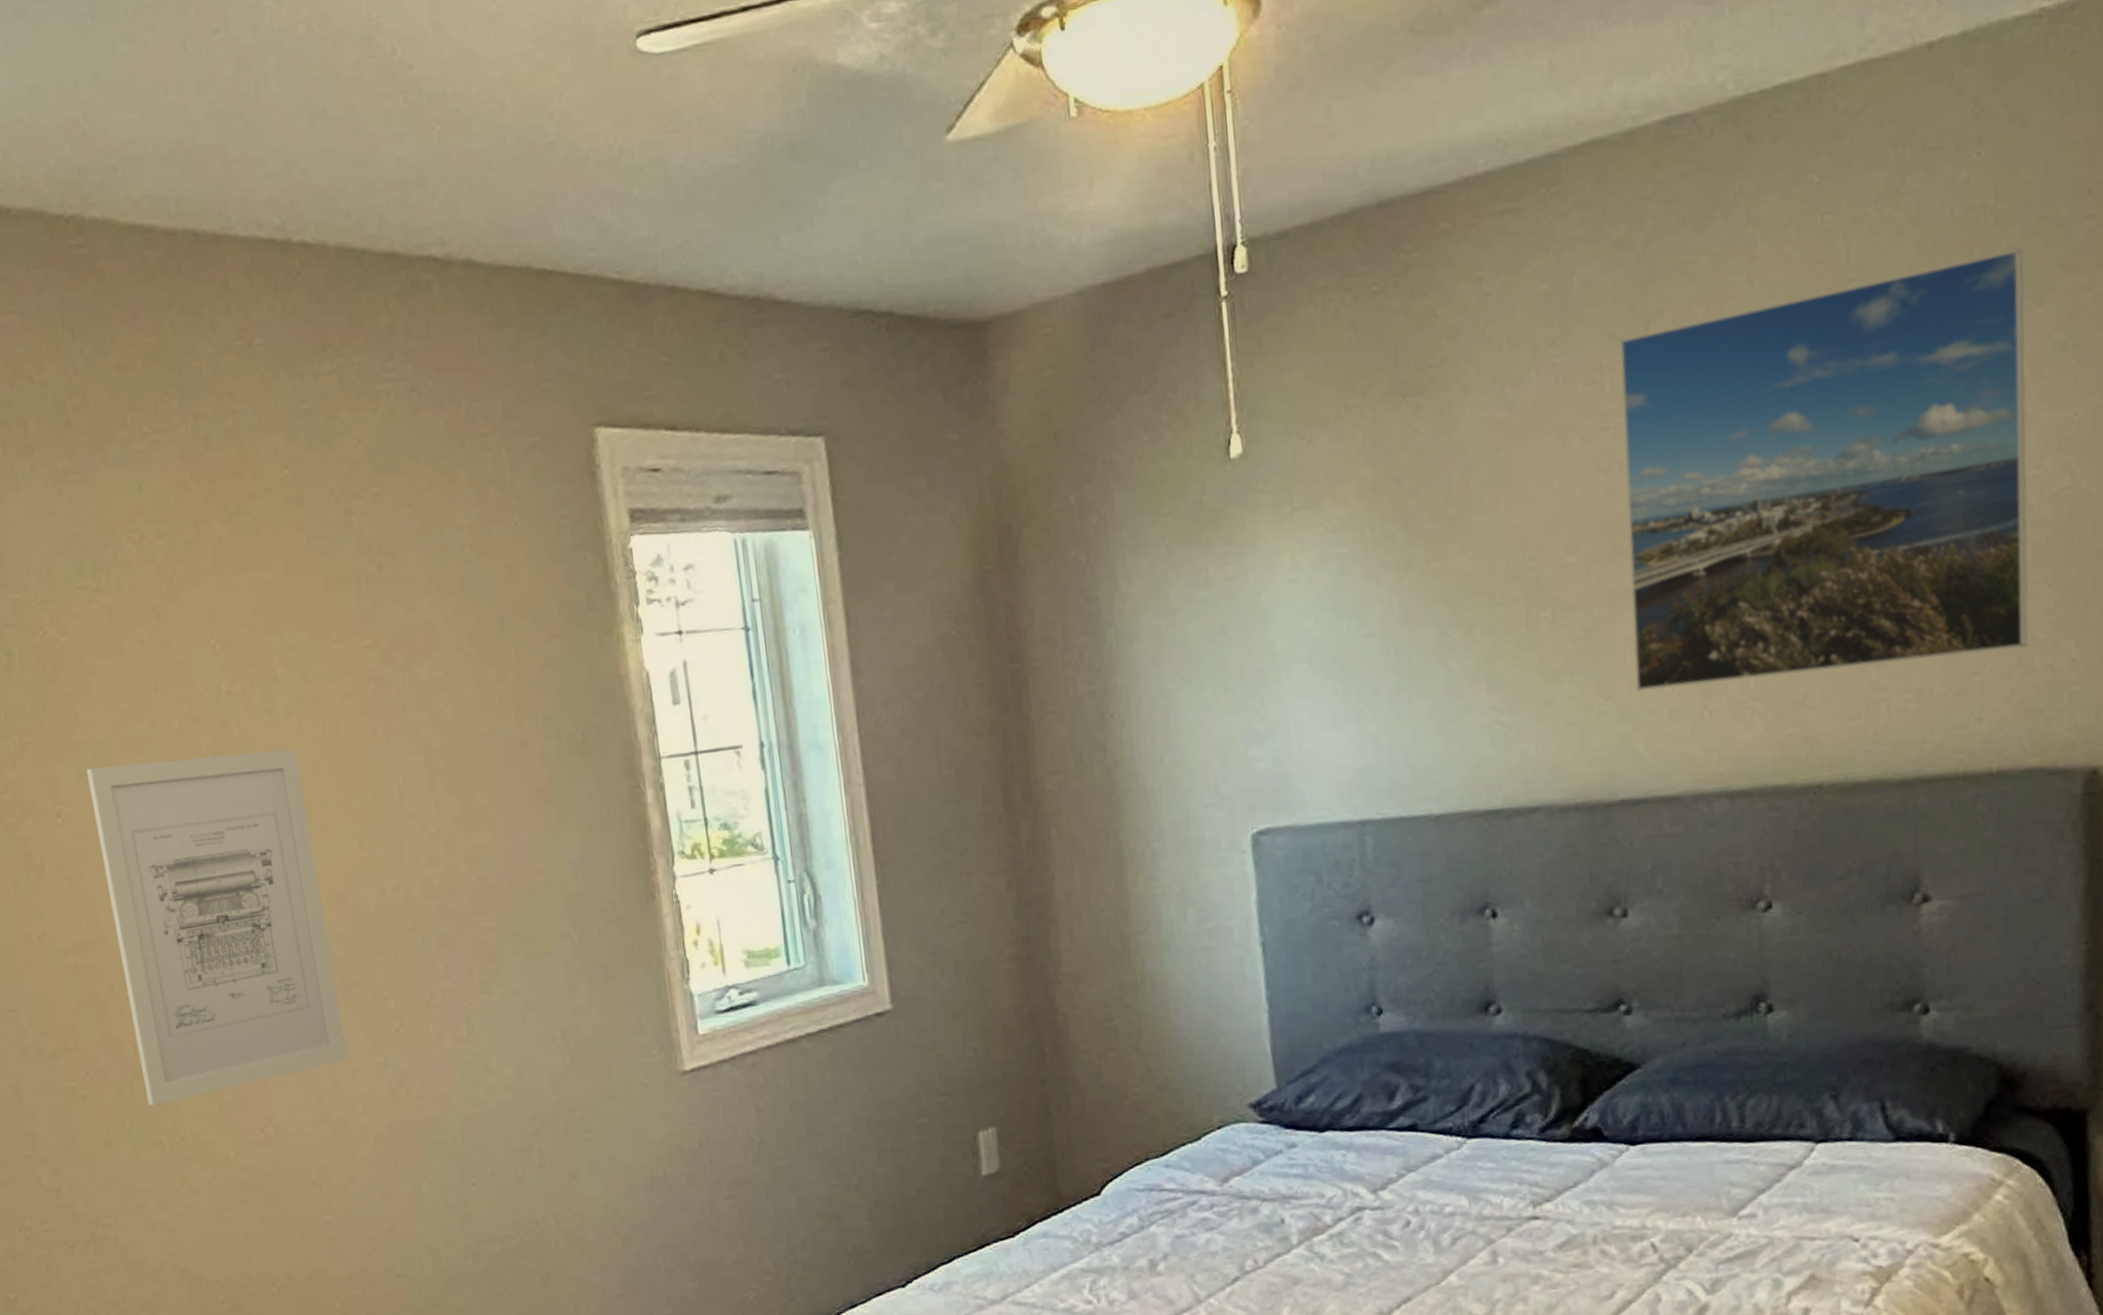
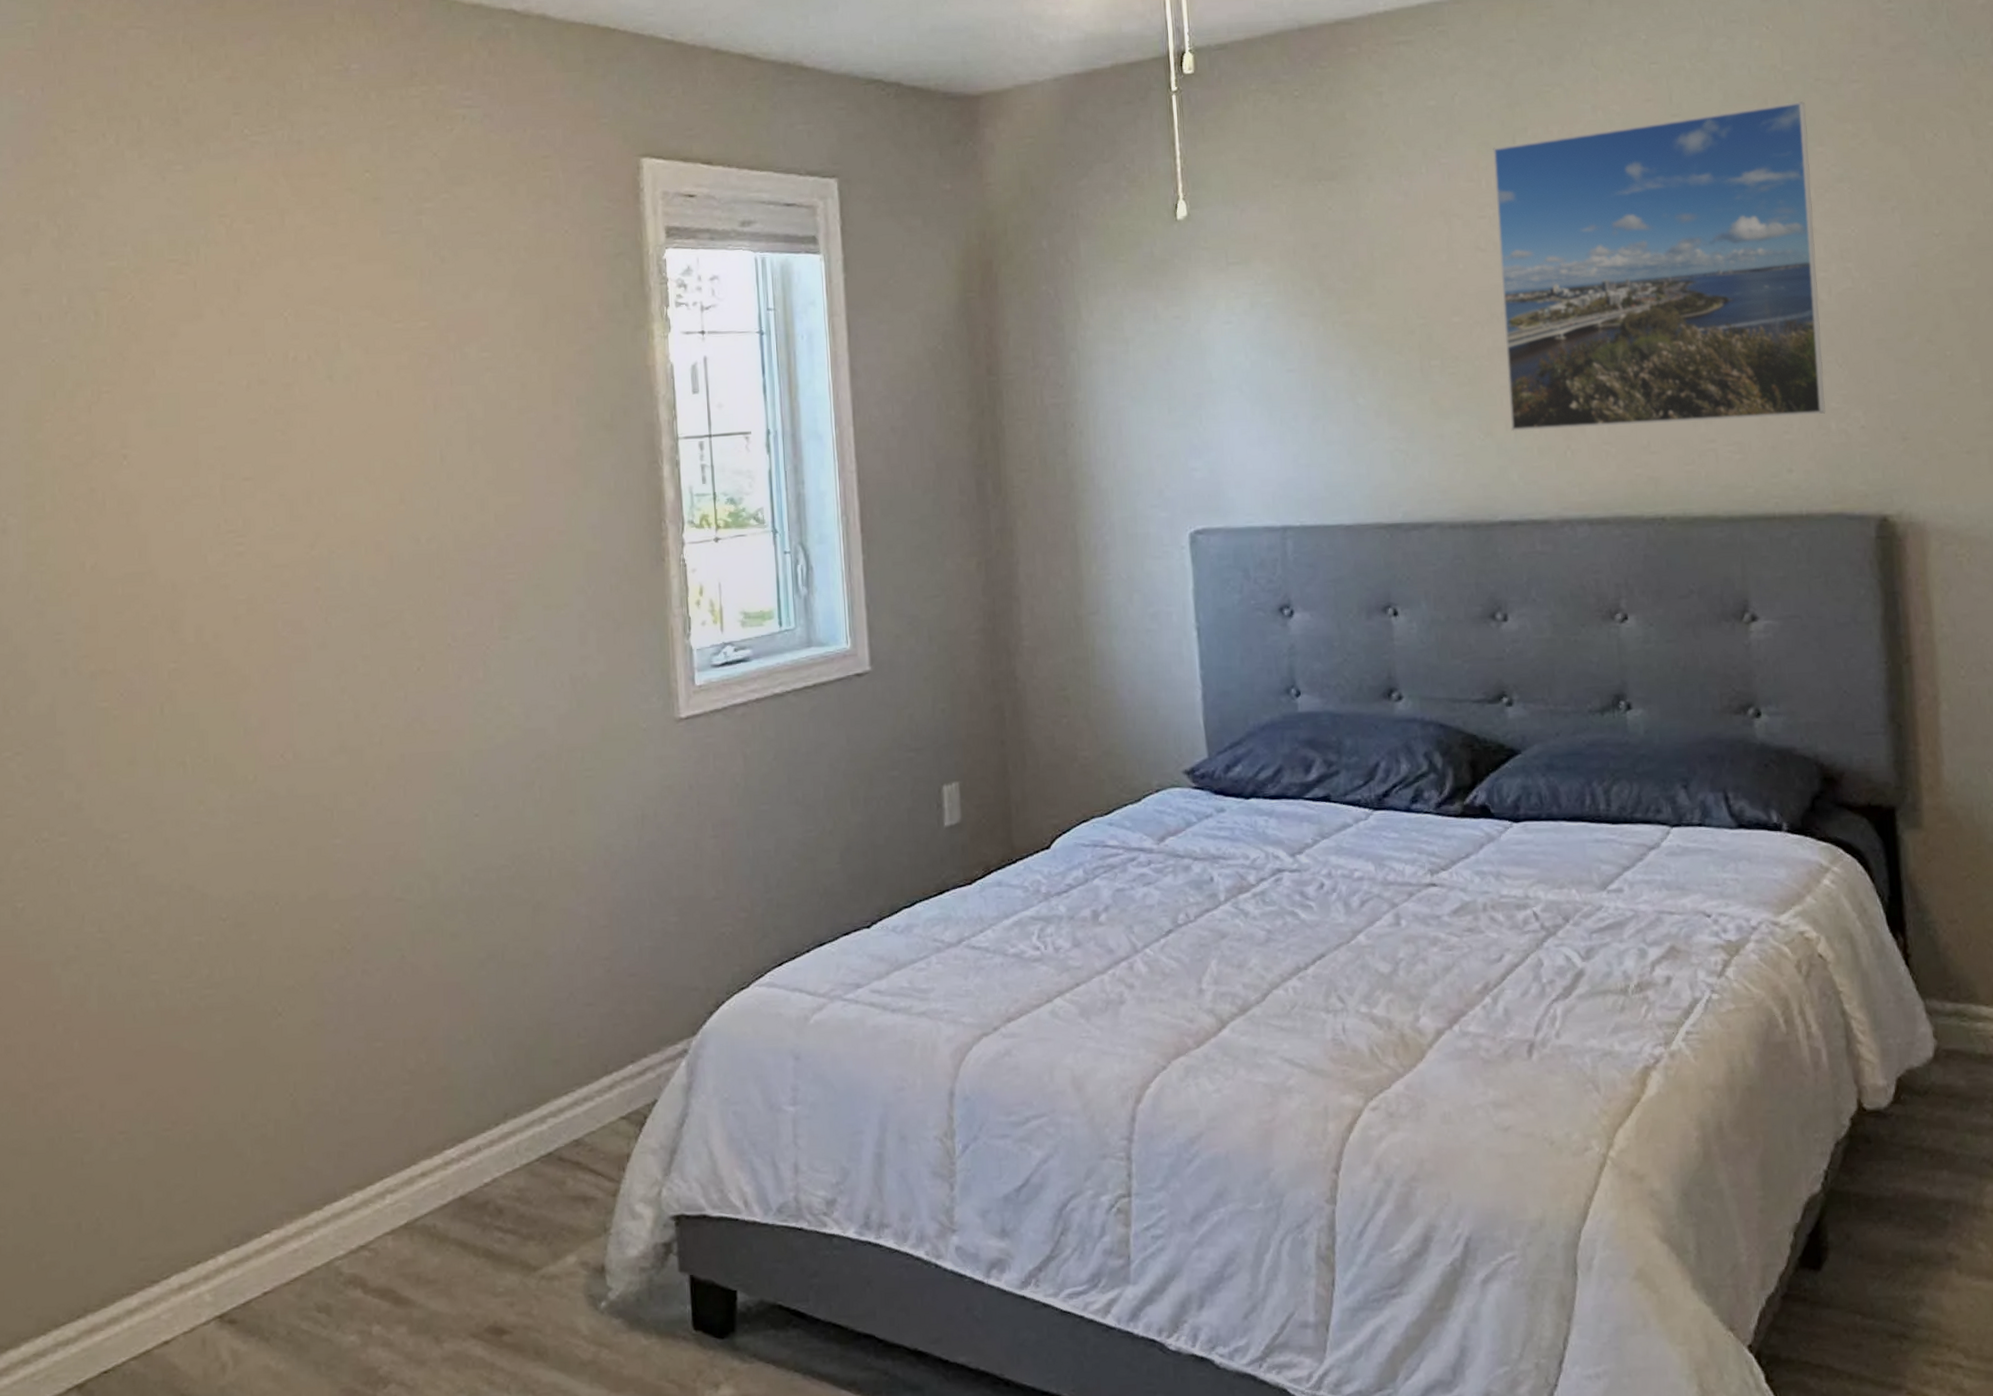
wall art: present [86,748,348,1106] -> none [156,411,369,728]

